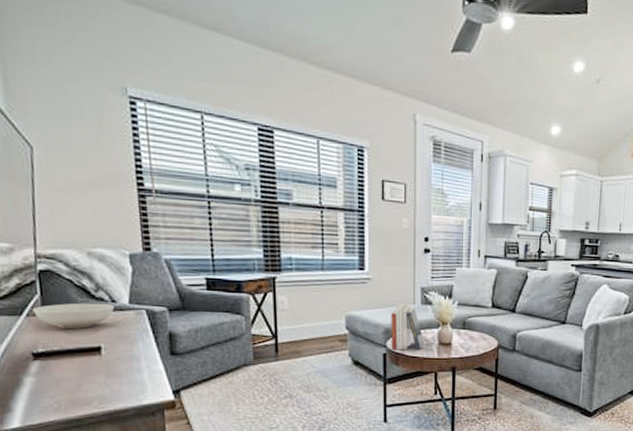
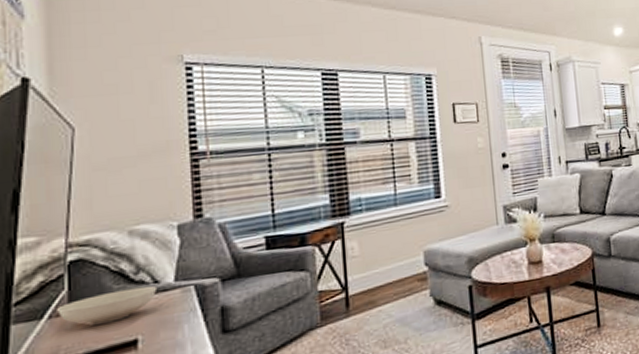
books: present [391,303,425,350] -> none [473,225,513,280]

